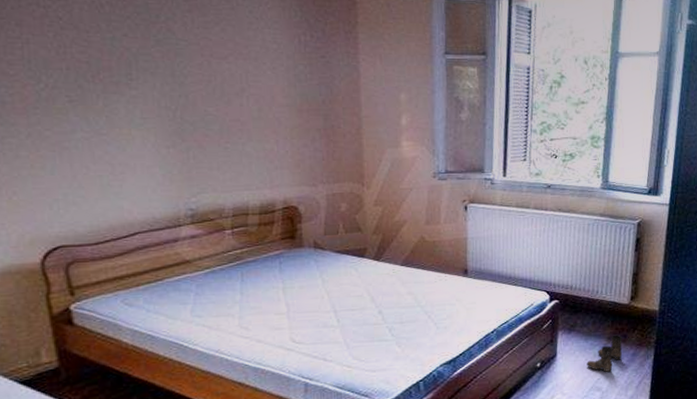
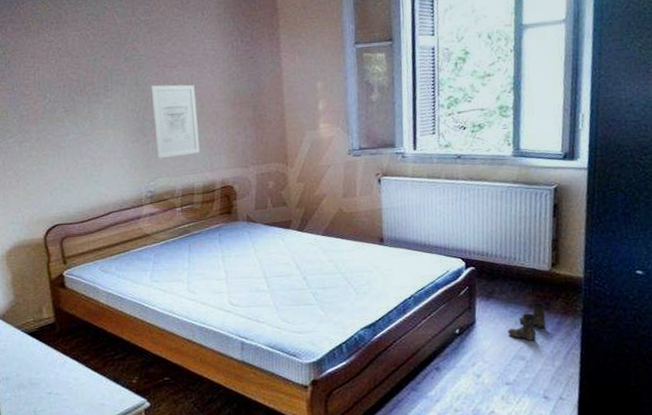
wall art: none [192,78,256,169] -> present [151,84,199,158]

